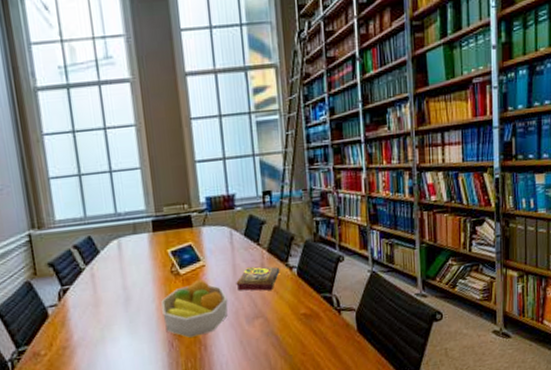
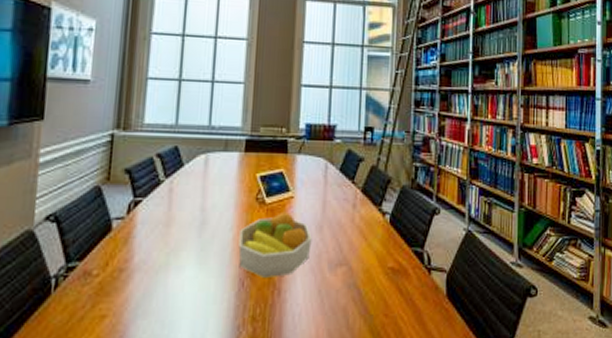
book: present [236,266,280,291] -> none [323,205,372,235]

